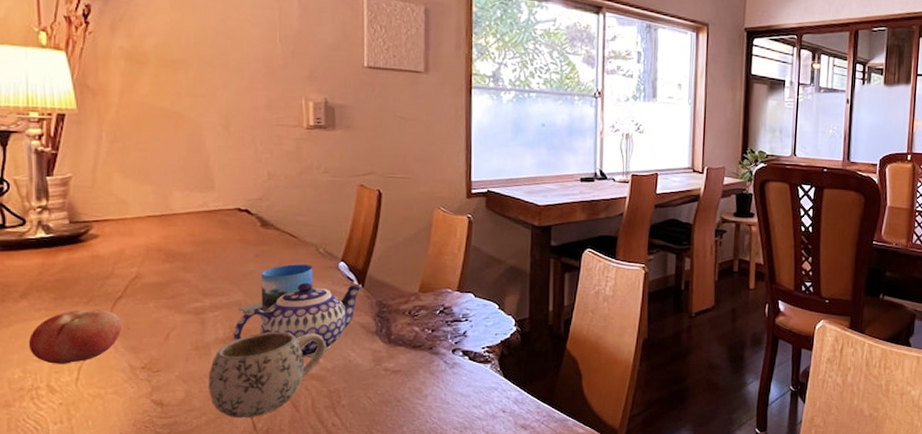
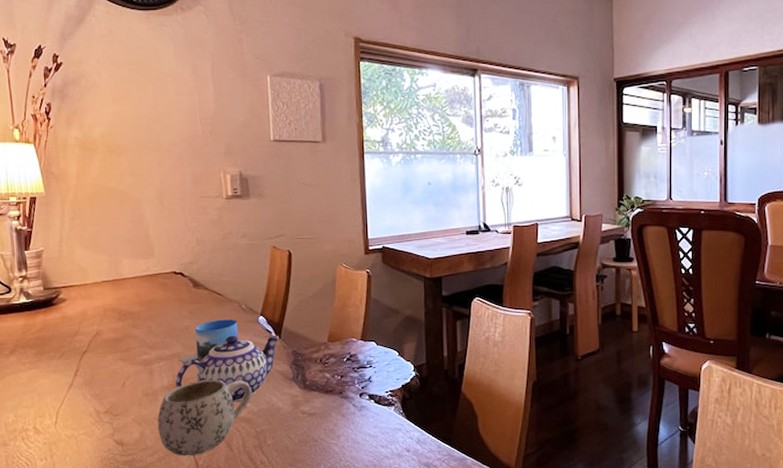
fruit: present [28,309,121,364] -> none [18,363,88,409]

